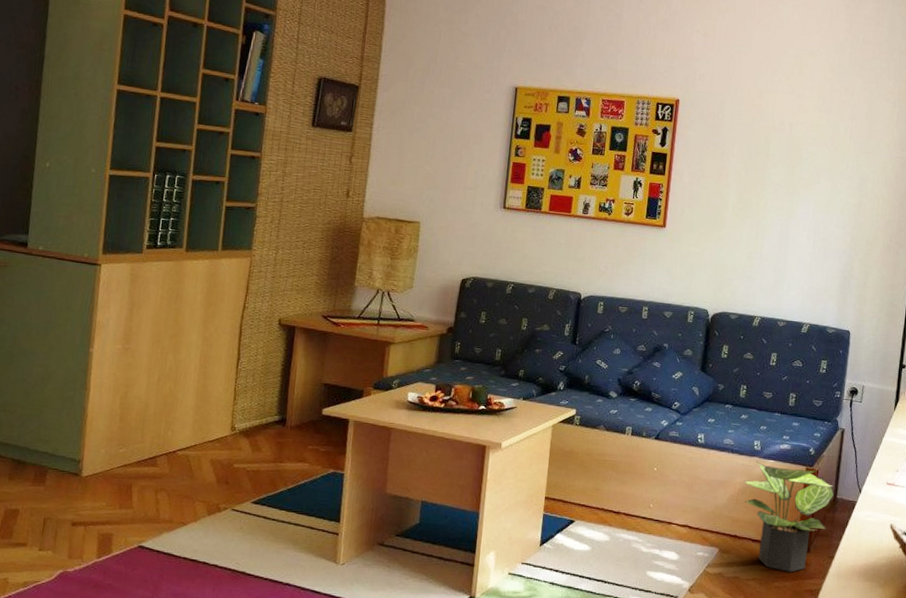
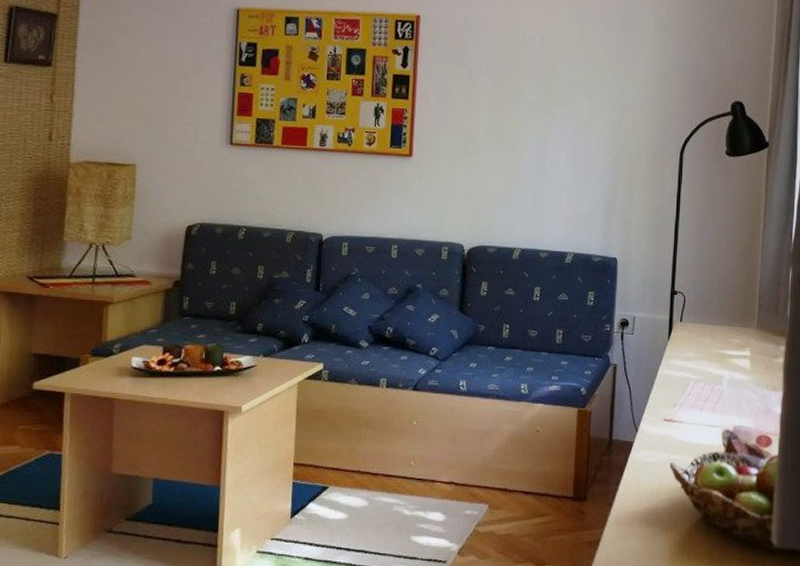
potted plant: present [744,460,835,572] -> none [512,405,610,524]

